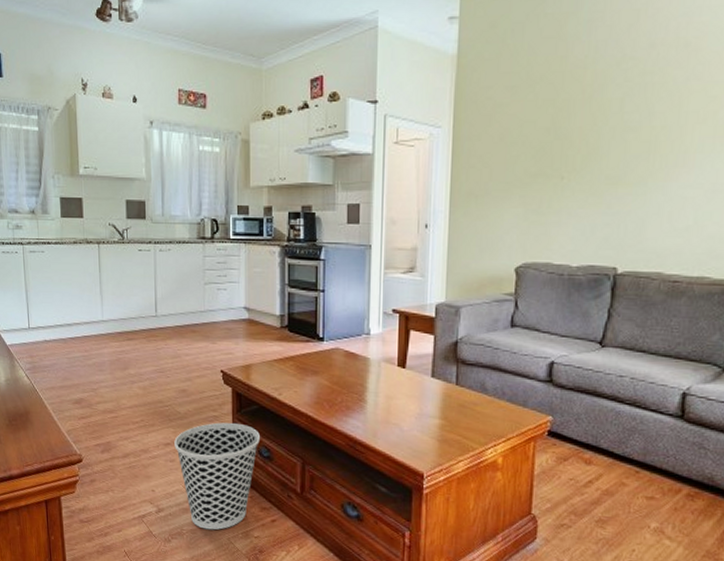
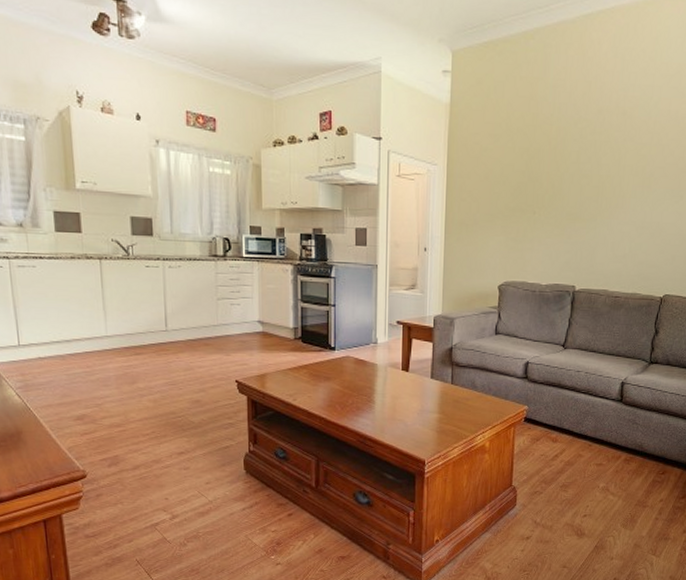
wastebasket: present [174,422,260,530] -> none [188,429,275,530]

